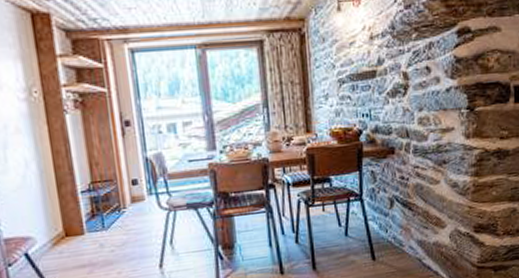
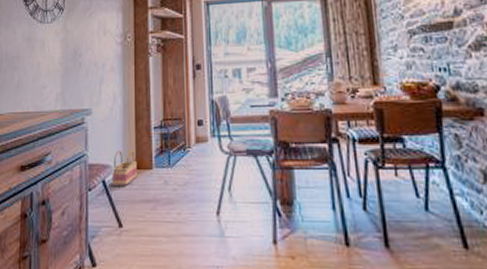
basket: none [35,217,67,258] -> present [113,149,137,187]

